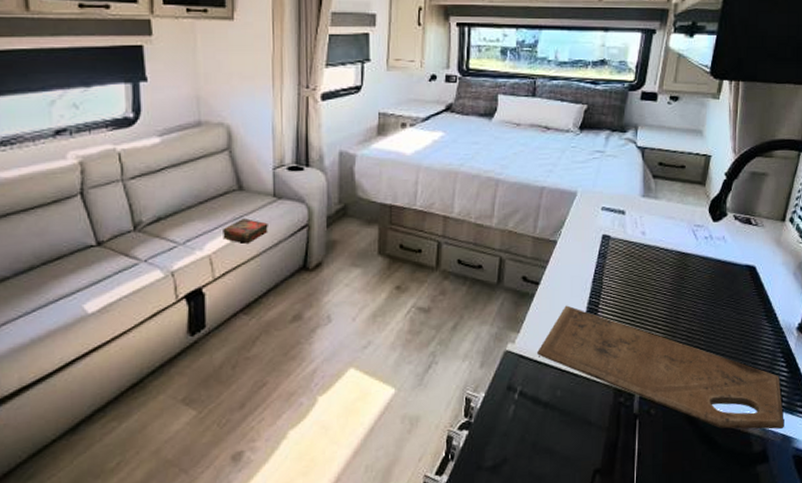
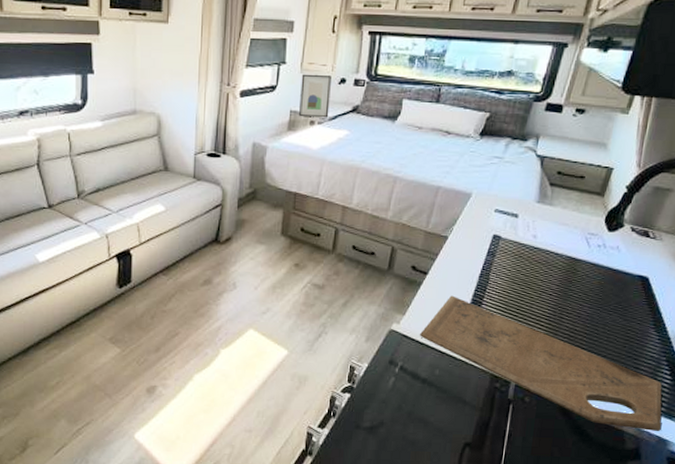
book: present [223,218,268,245] -> none [149,195,188,217]
picture frame: none [388,71,421,120] -> present [299,74,331,118]

